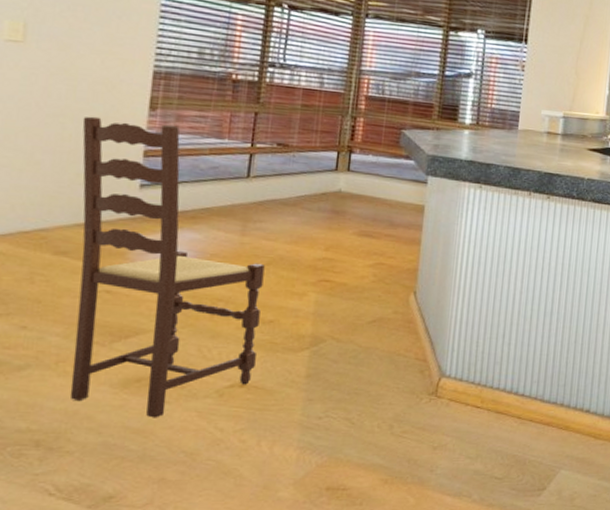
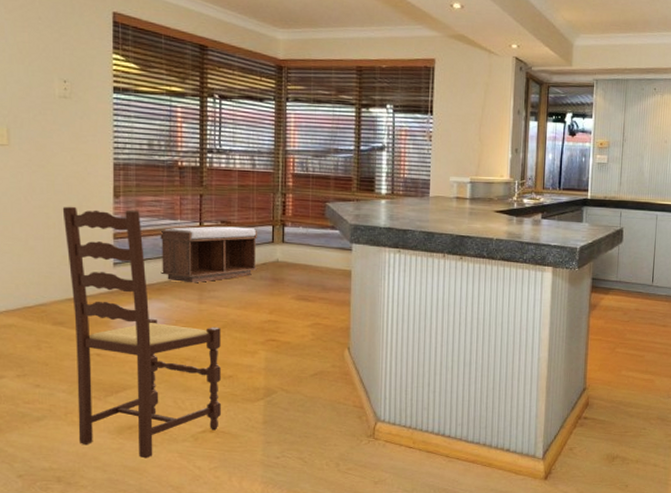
bench: none [197,147,319,212] -> present [160,226,257,283]

